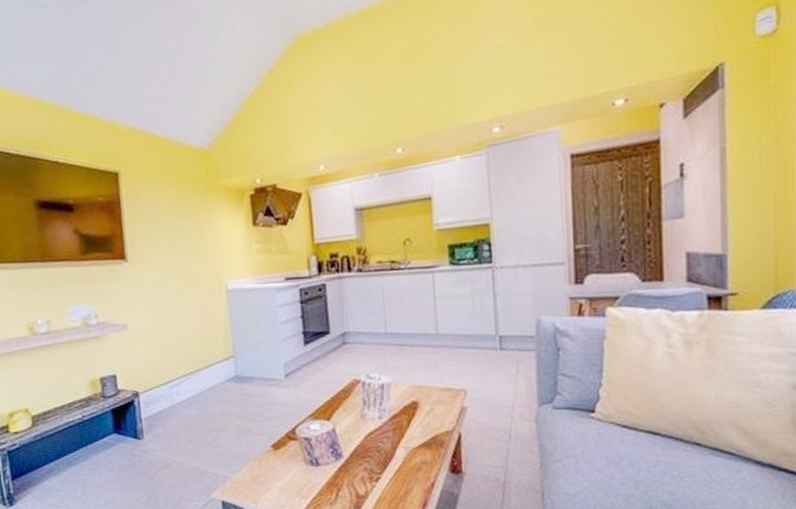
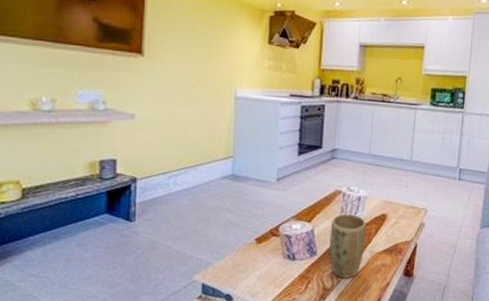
plant pot: none [354,405,398,482] -> present [329,213,367,278]

